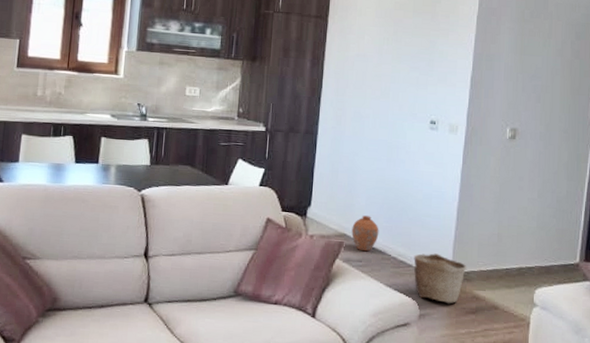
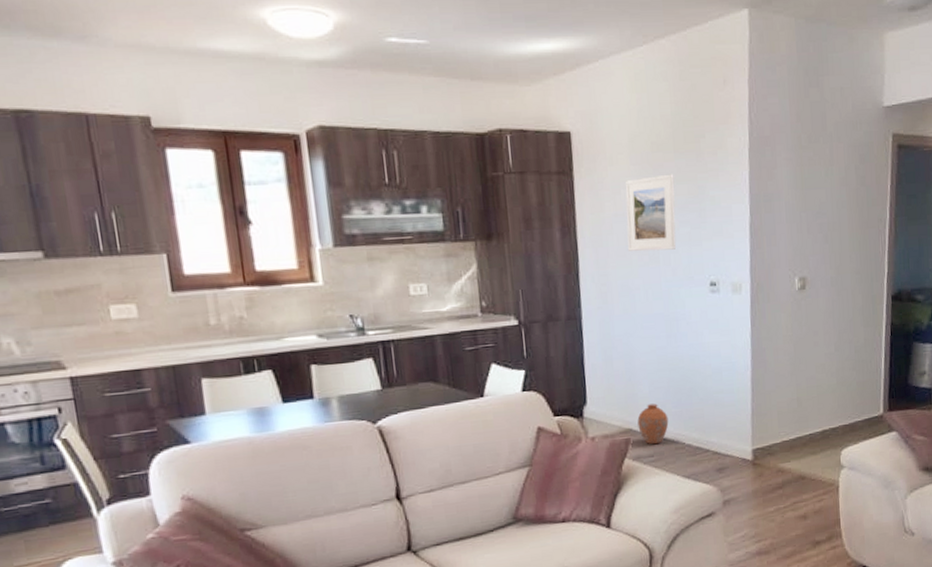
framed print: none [363,28,411,89] -> present [625,174,676,252]
basket: present [414,253,466,304] -> none [710,431,768,484]

